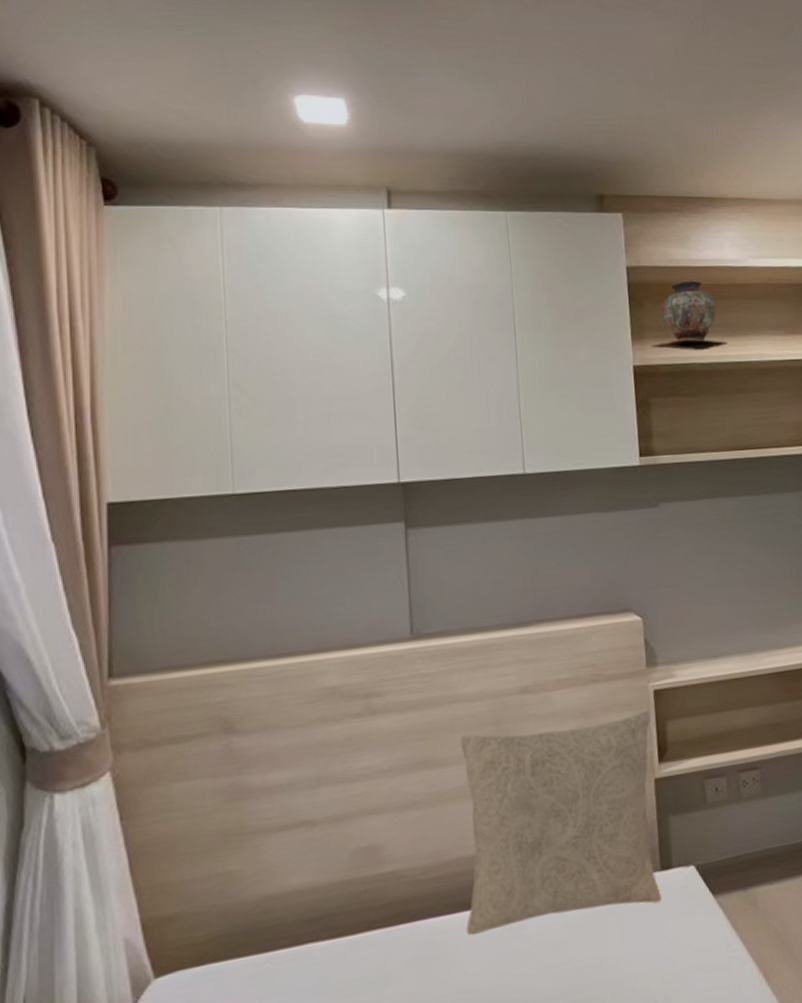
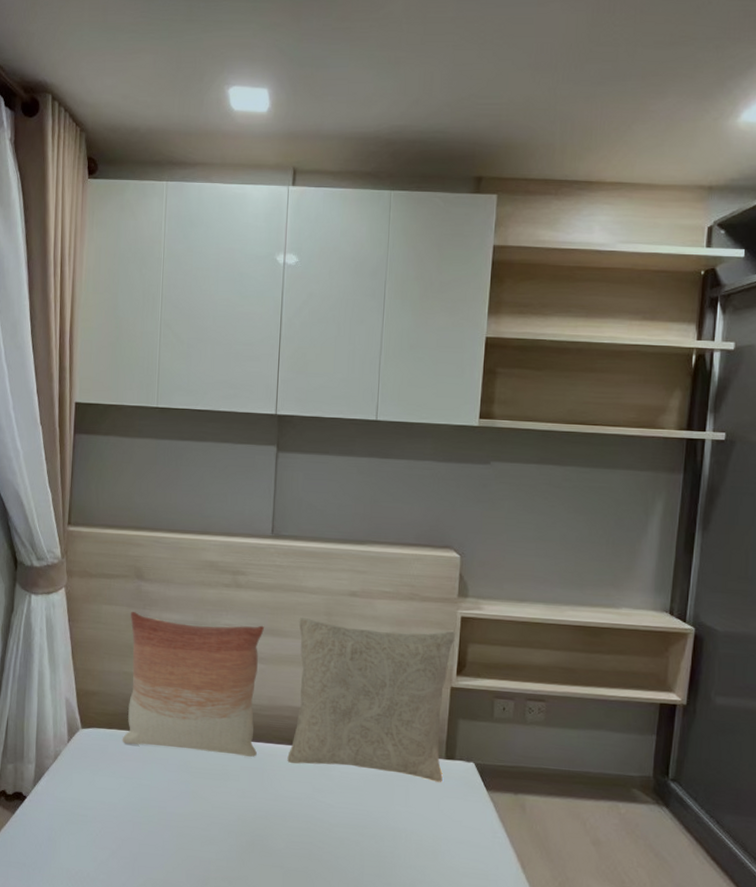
pillow: none [220,758,424,981] -> present [122,611,264,757]
decorative vase: present [650,280,729,351] -> none [504,261,582,329]

